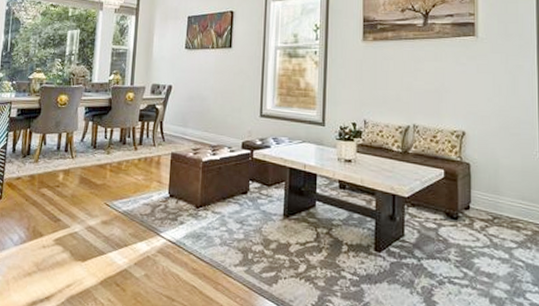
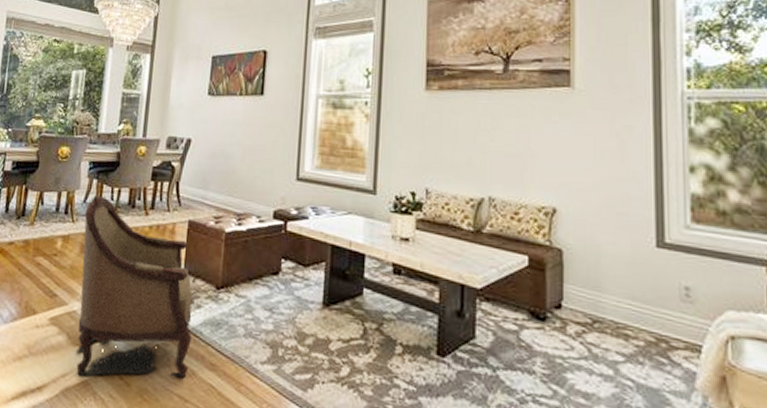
armchair: none [78,134,177,286] -> present [75,194,193,379]

